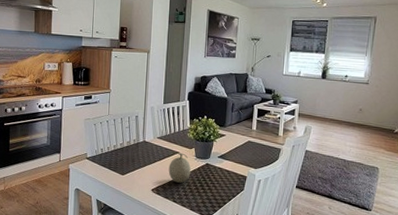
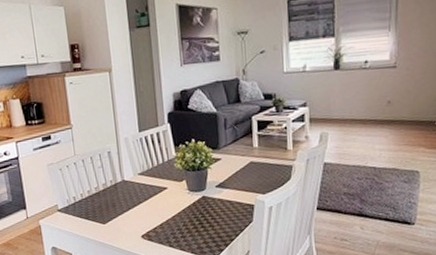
fruit: present [168,151,191,183] -> none [154,187,185,224]

